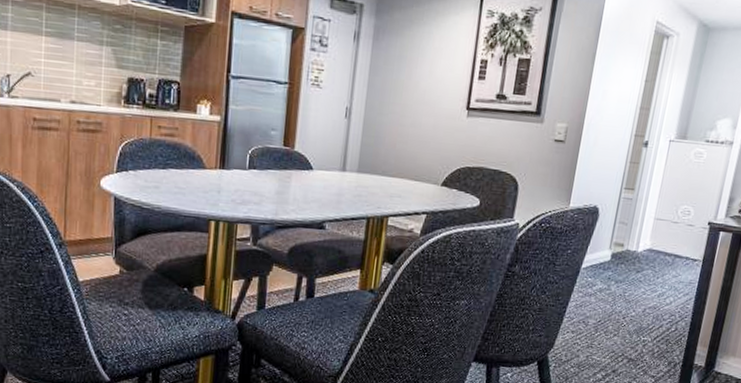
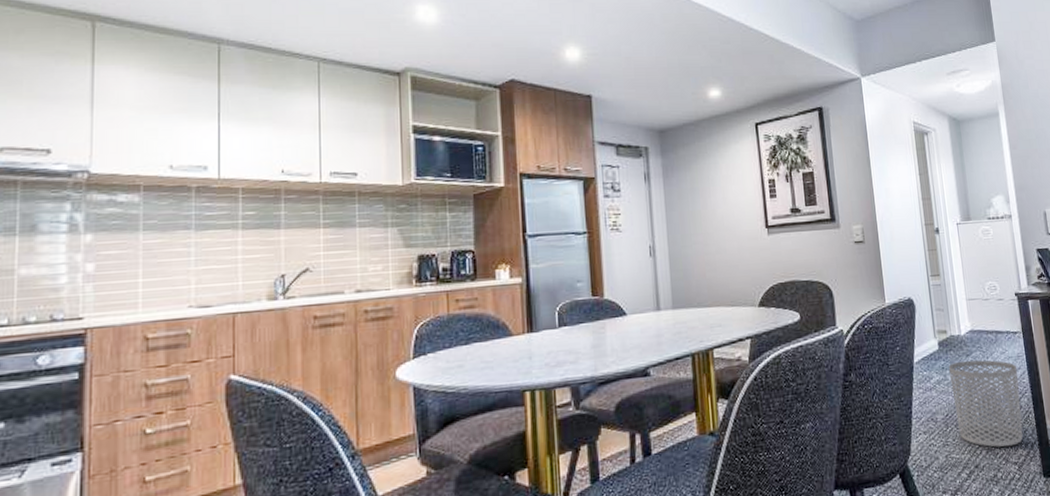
waste bin: none [606,275,686,362] -> present [949,359,1023,448]

